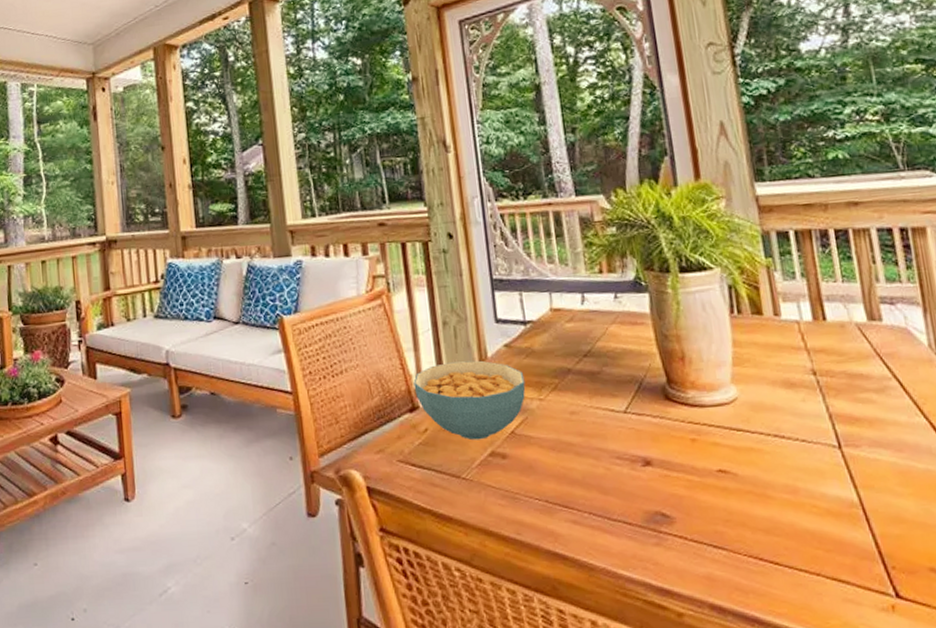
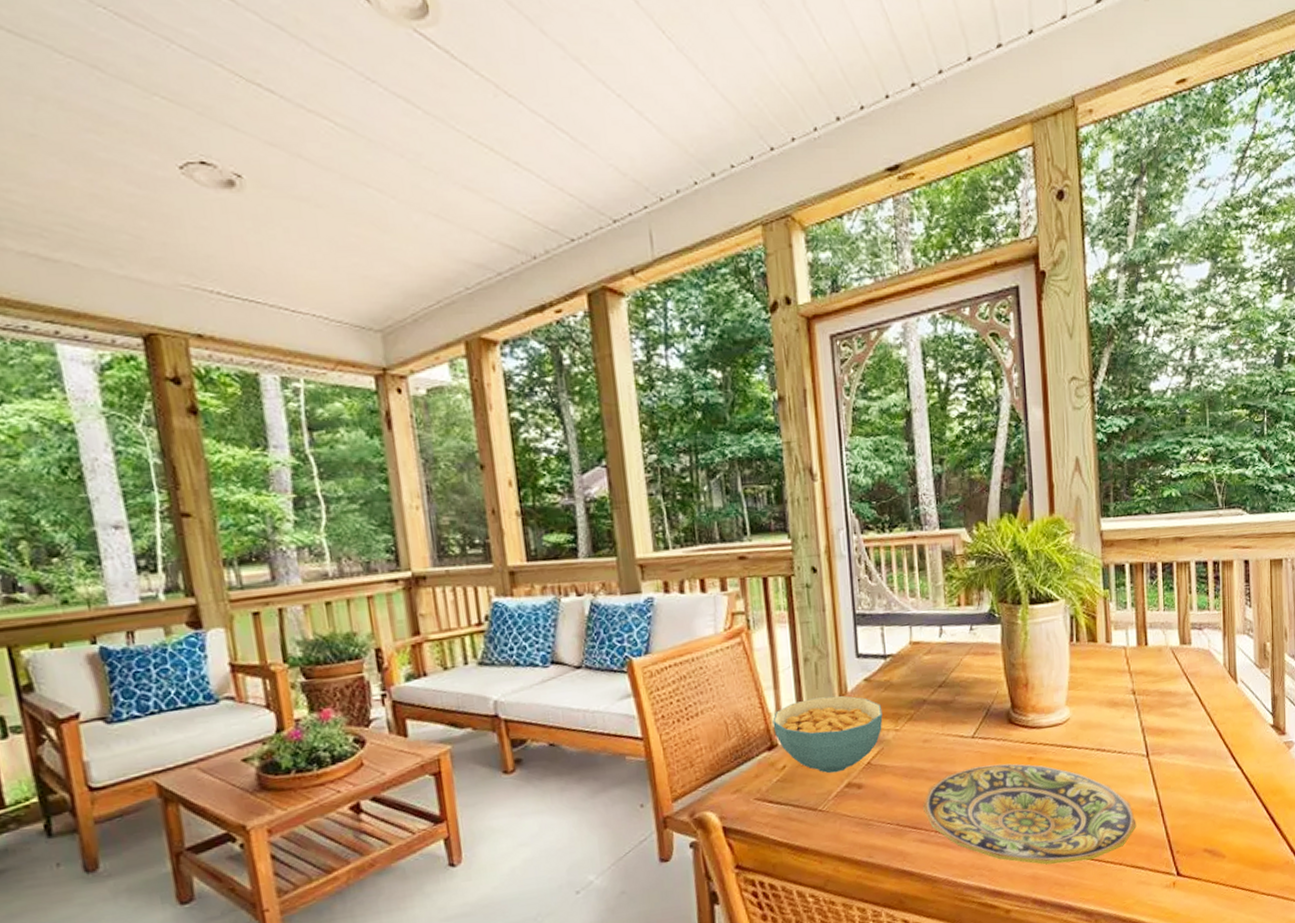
plate: none [573,443,835,566] -> present [923,763,1137,865]

